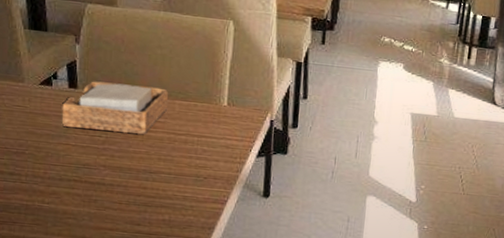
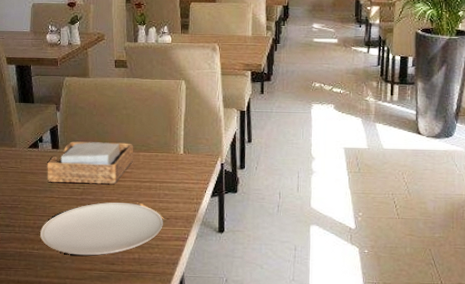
plate: none [52,154,200,214] -> present [40,202,163,256]

